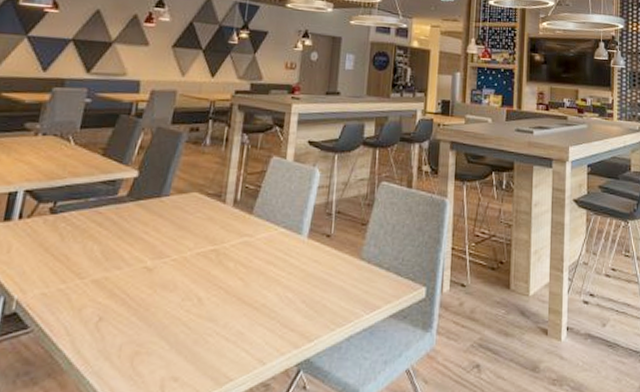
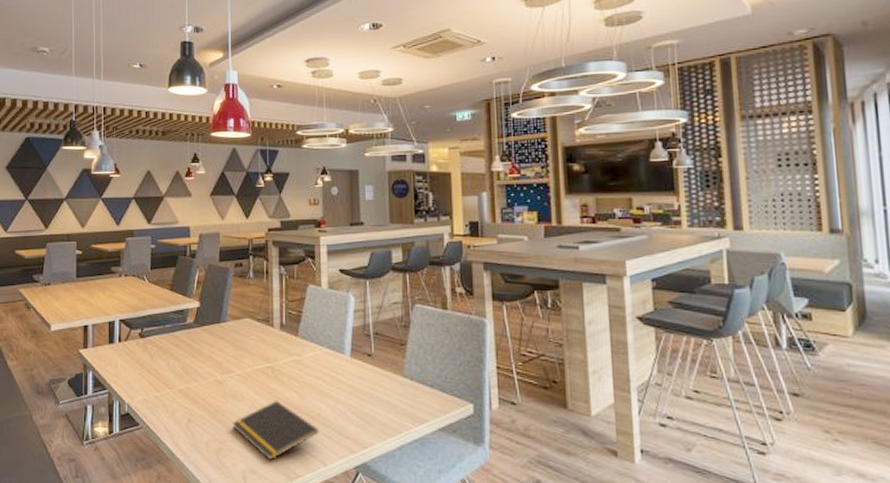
notepad: none [157,290,263,364] -> present [233,401,320,461]

